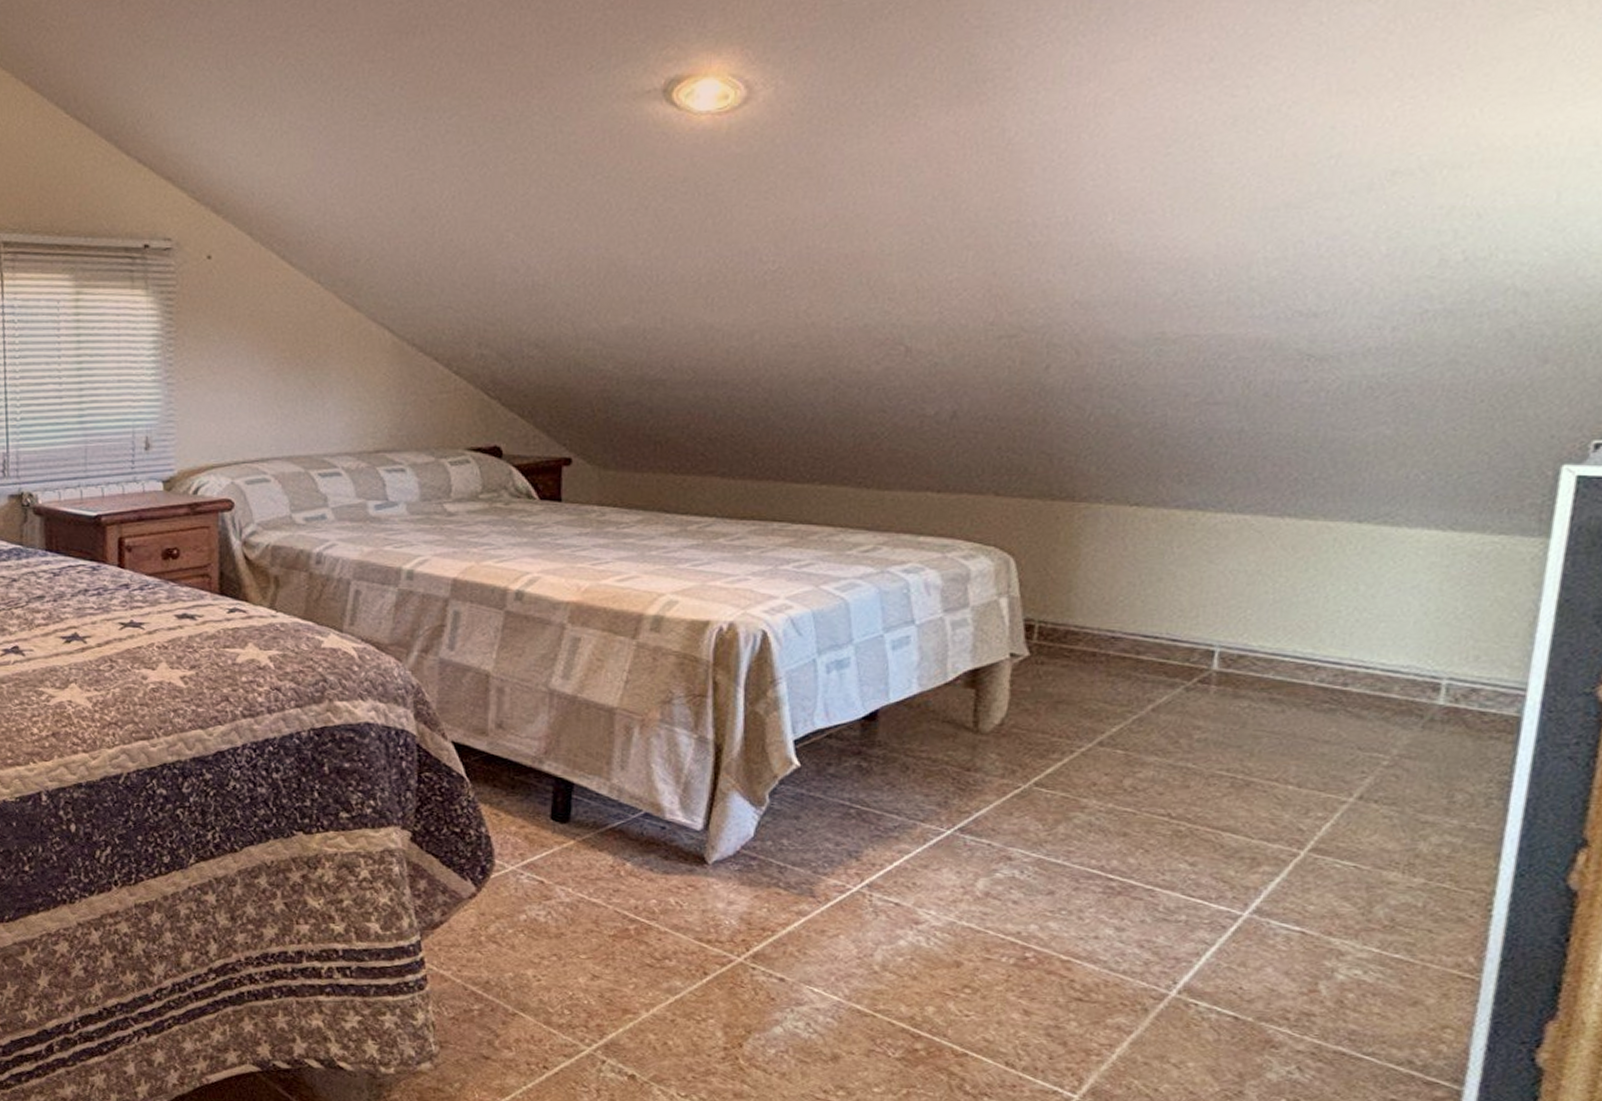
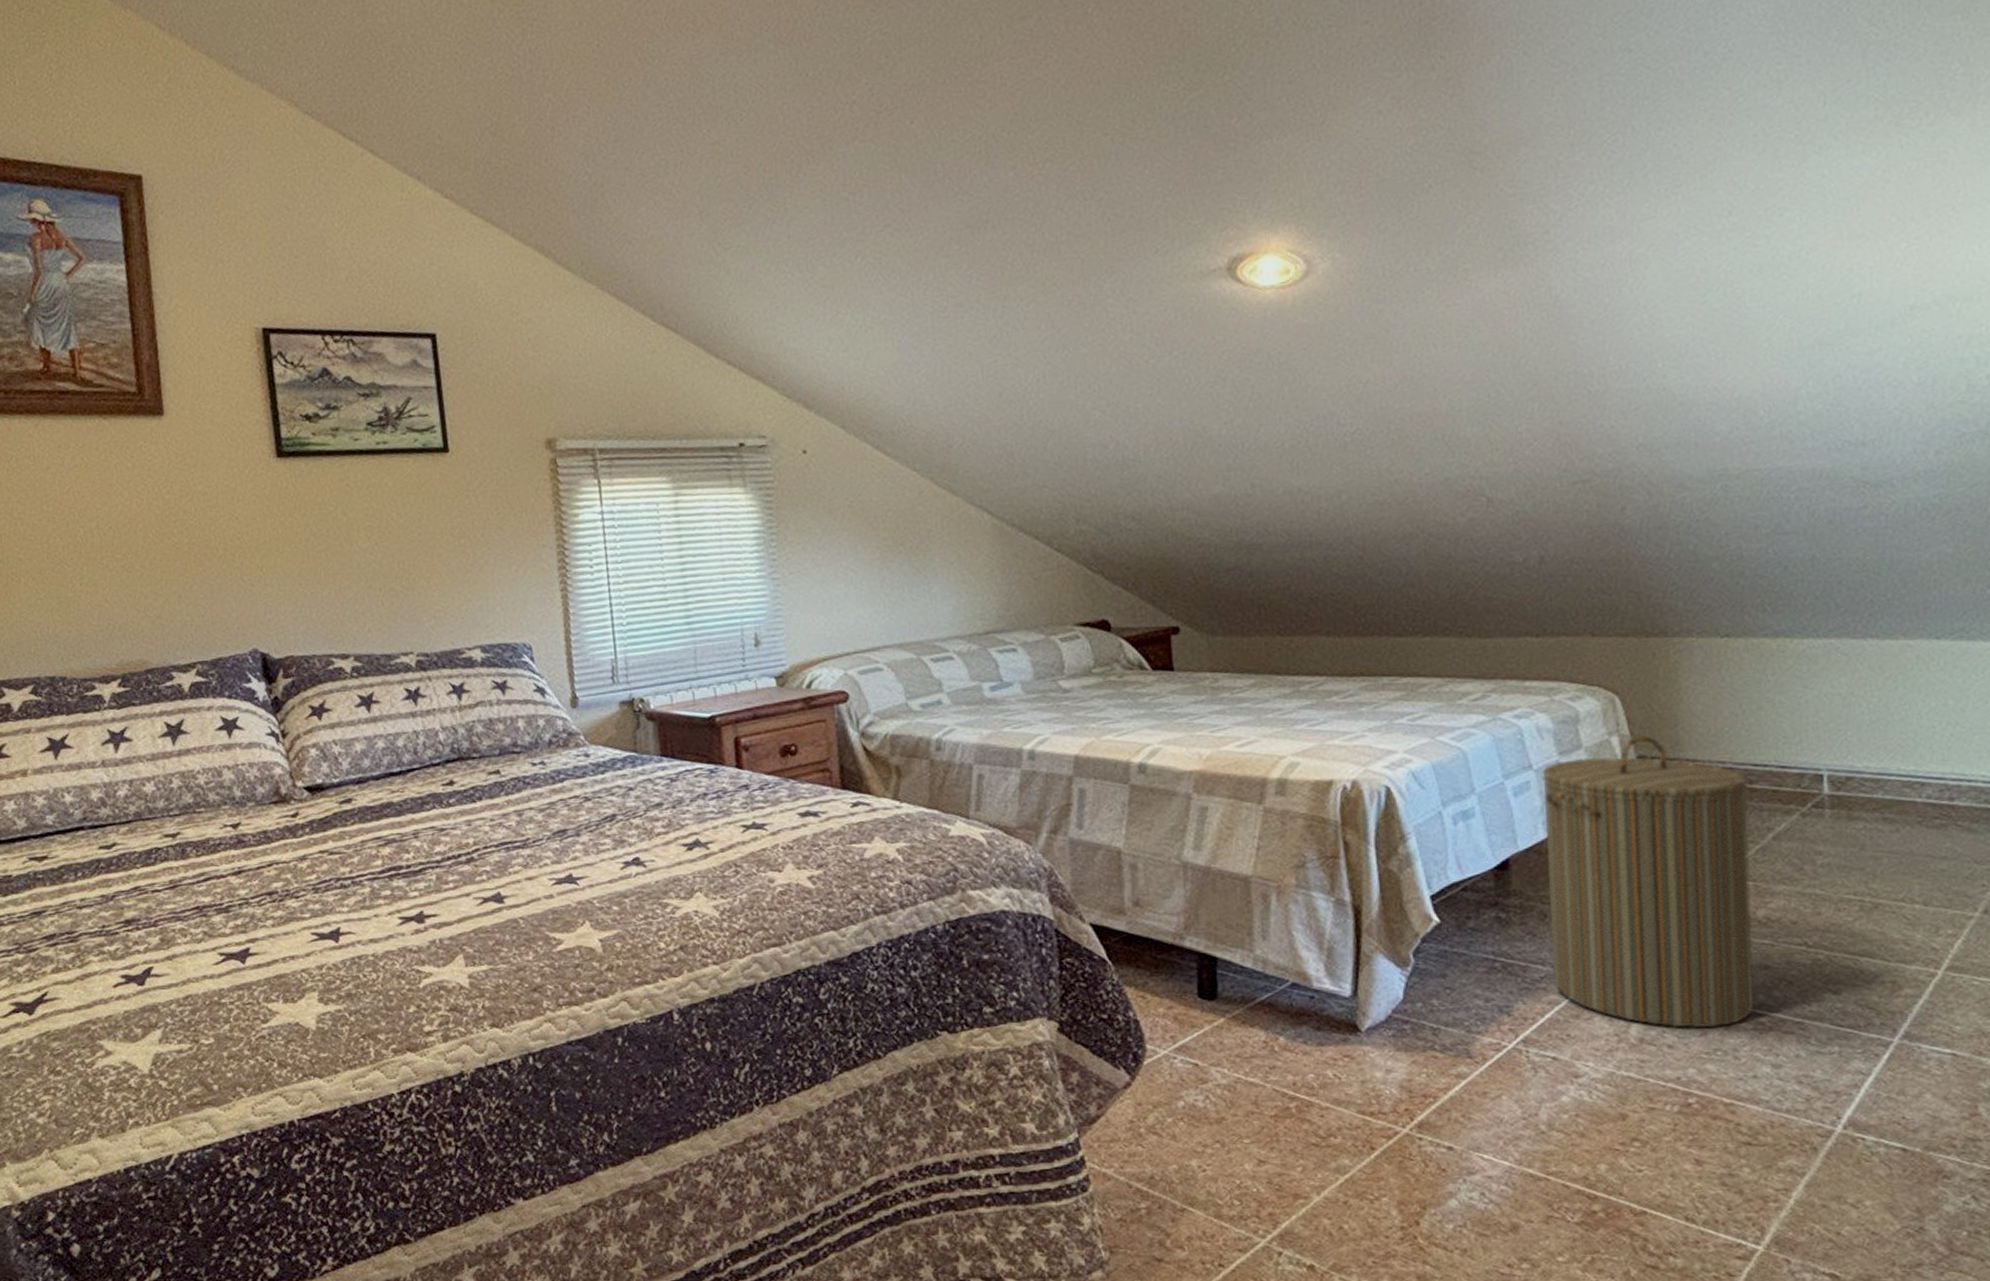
laundry hamper: none [906,599,1135,887] -> present [1542,736,1755,1028]

